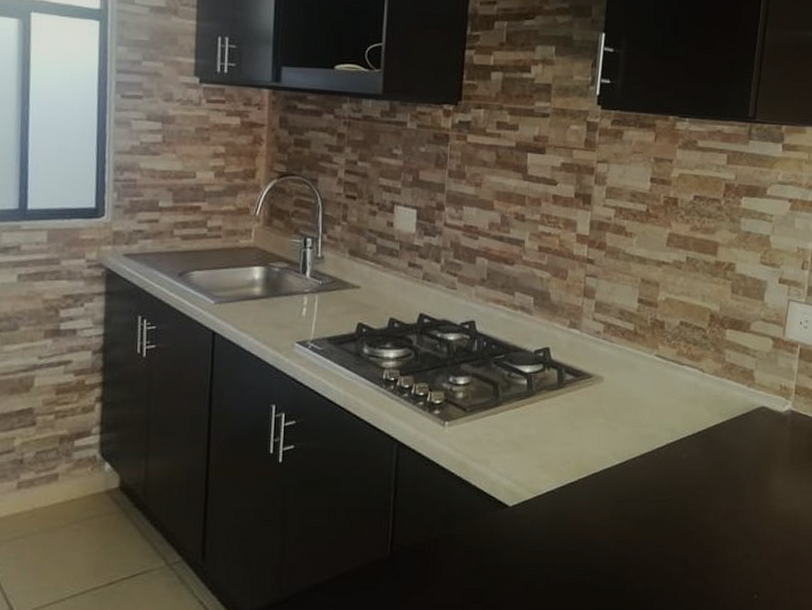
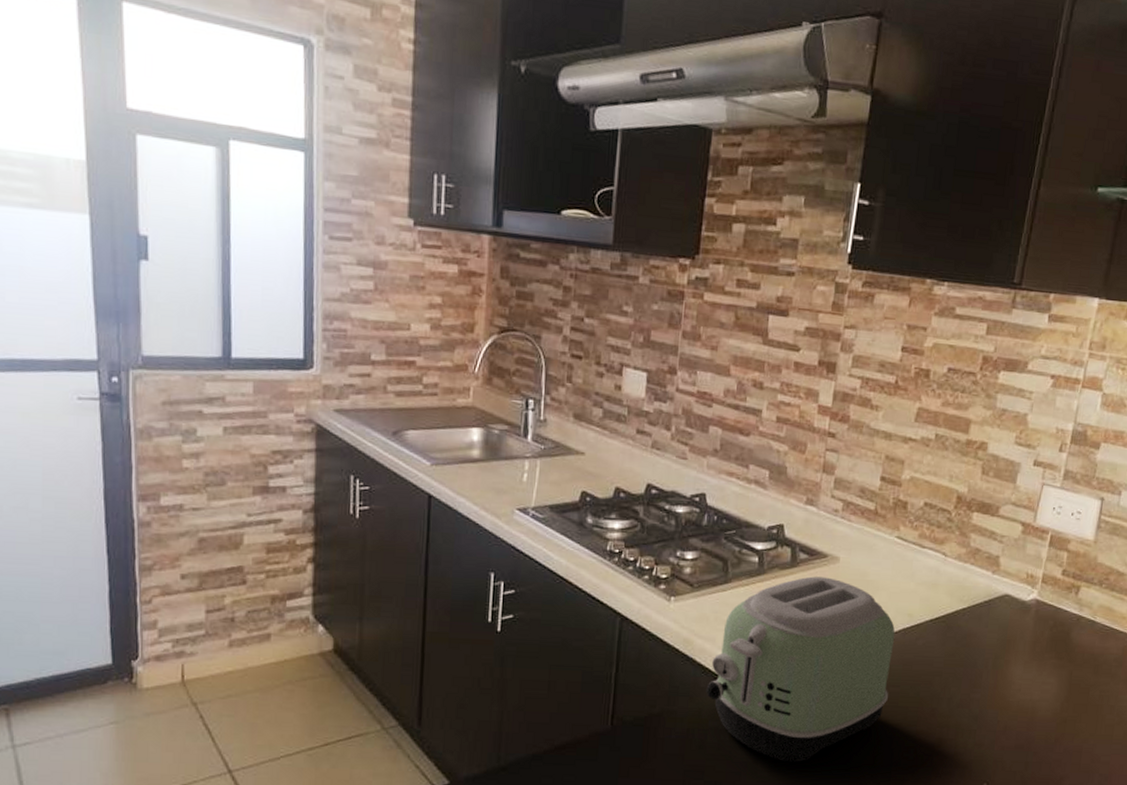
toaster: none [482,396,660,581] -> present [706,576,895,762]

